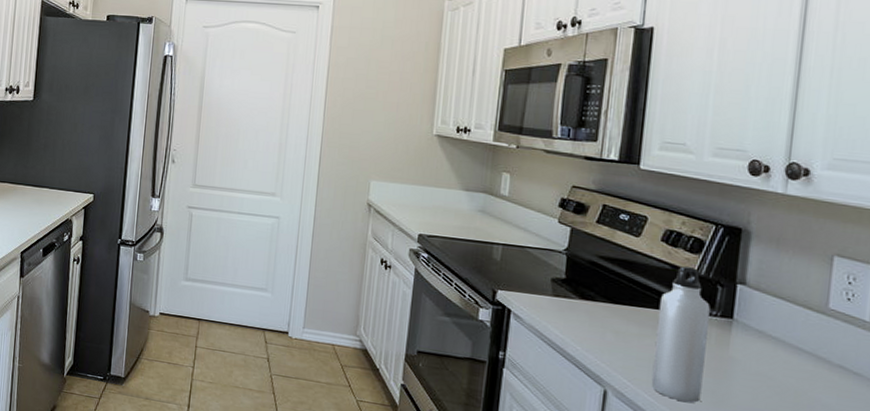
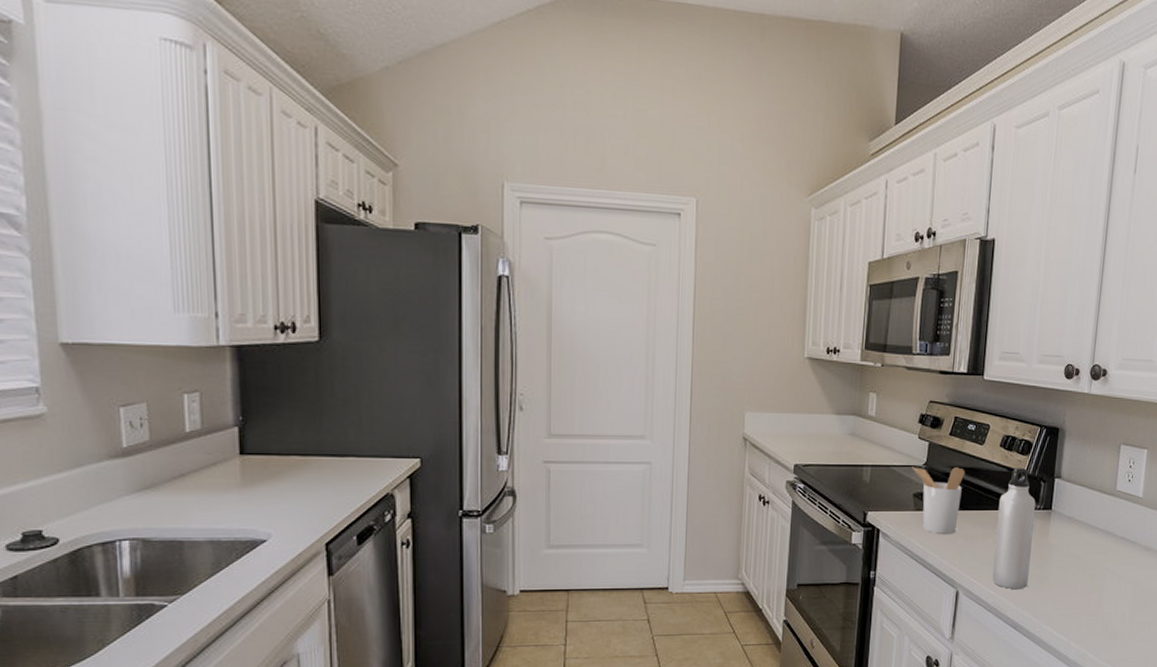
utensil holder: none [550,251,616,327] -> present [912,467,966,535]

